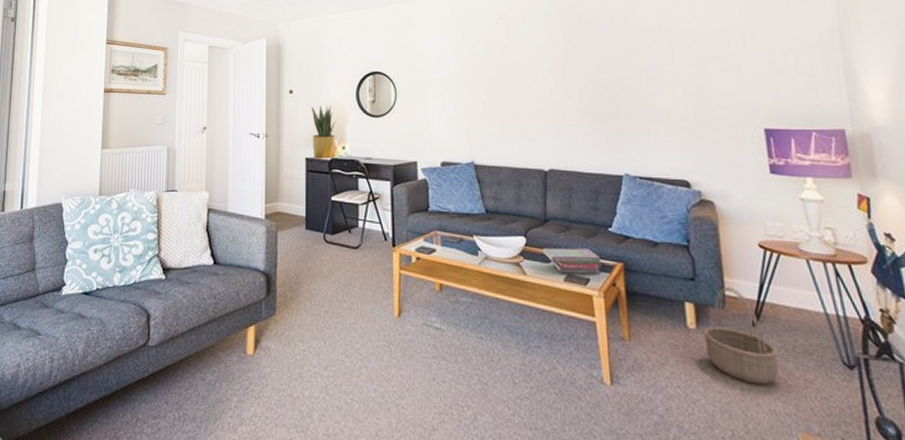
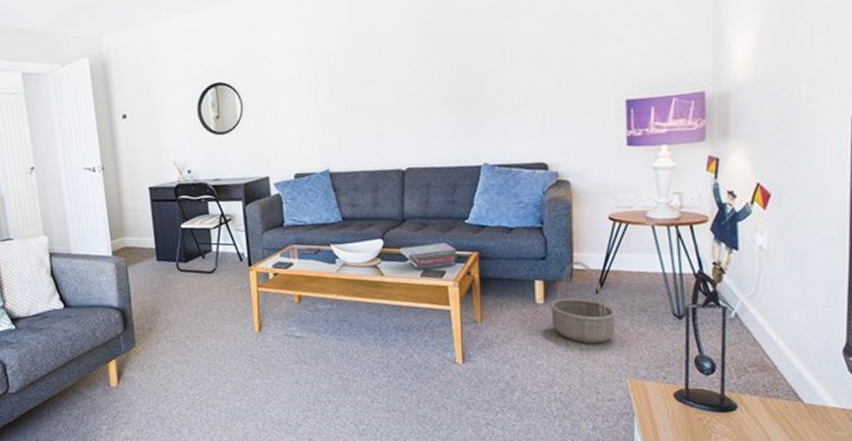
planter: present [311,106,337,159] -> none [149,127,181,187]

